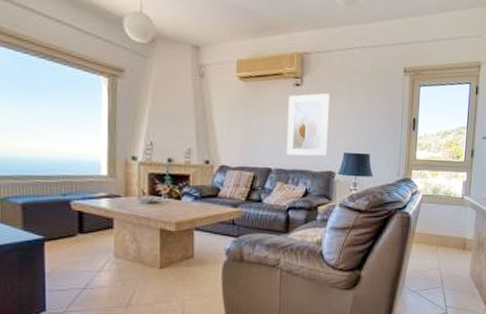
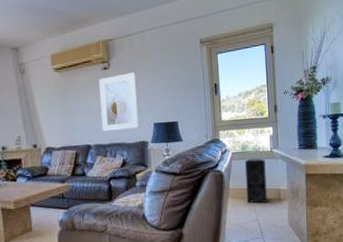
speaker: none [431,203,455,251] -> present [244,158,267,203]

